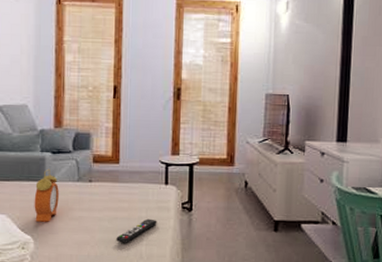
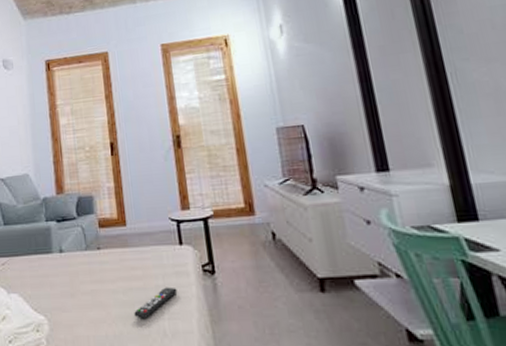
alarm clock: present [34,168,59,222] -> none [43,239,69,299]

